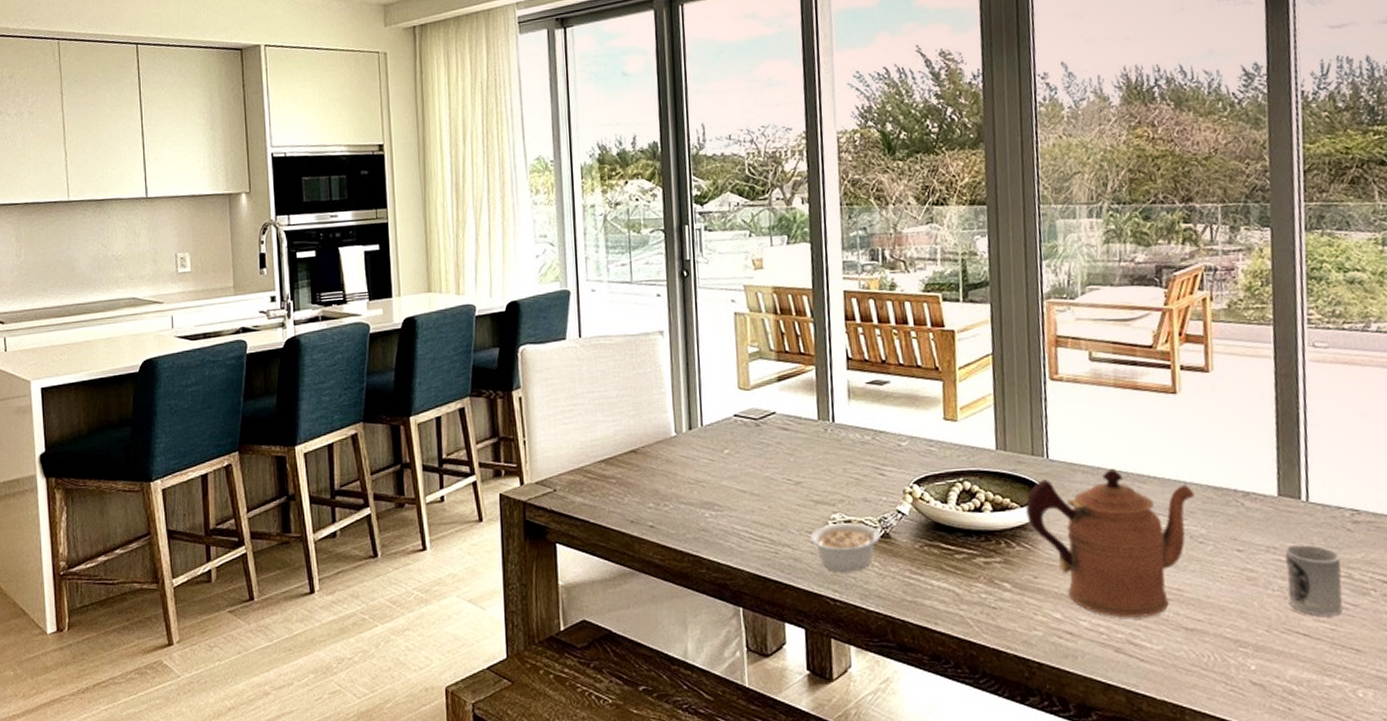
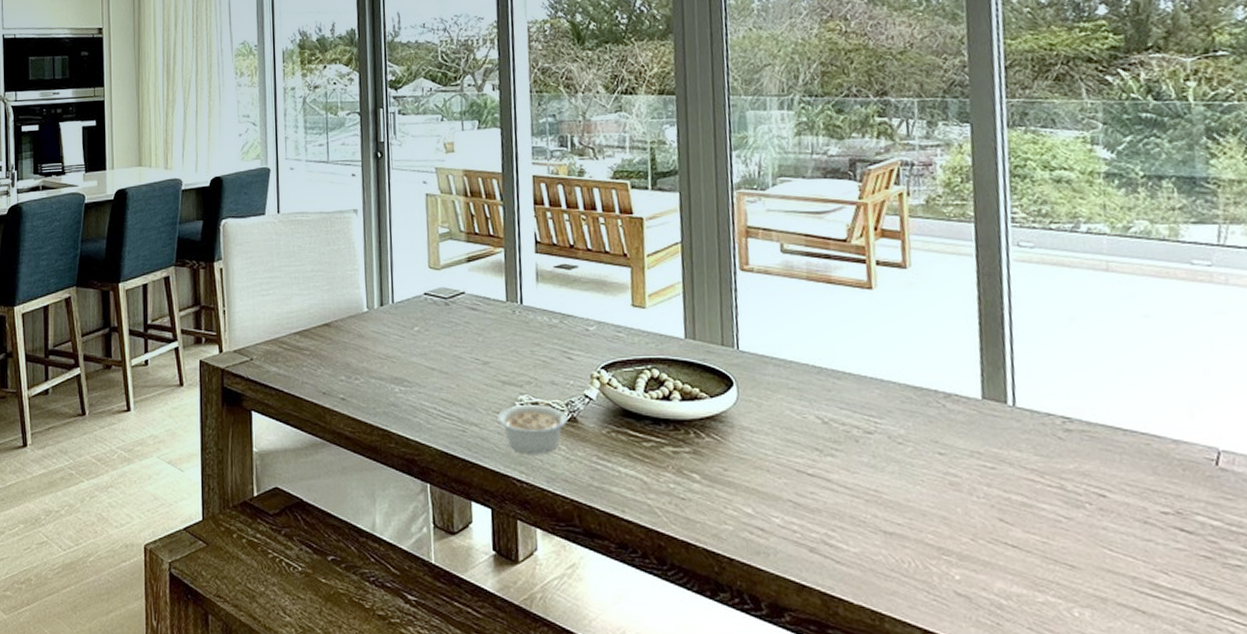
coffeepot: present [1025,468,1195,618] -> none [715,362,892,517]
cup: present [1285,545,1343,617] -> none [990,451,1055,529]

